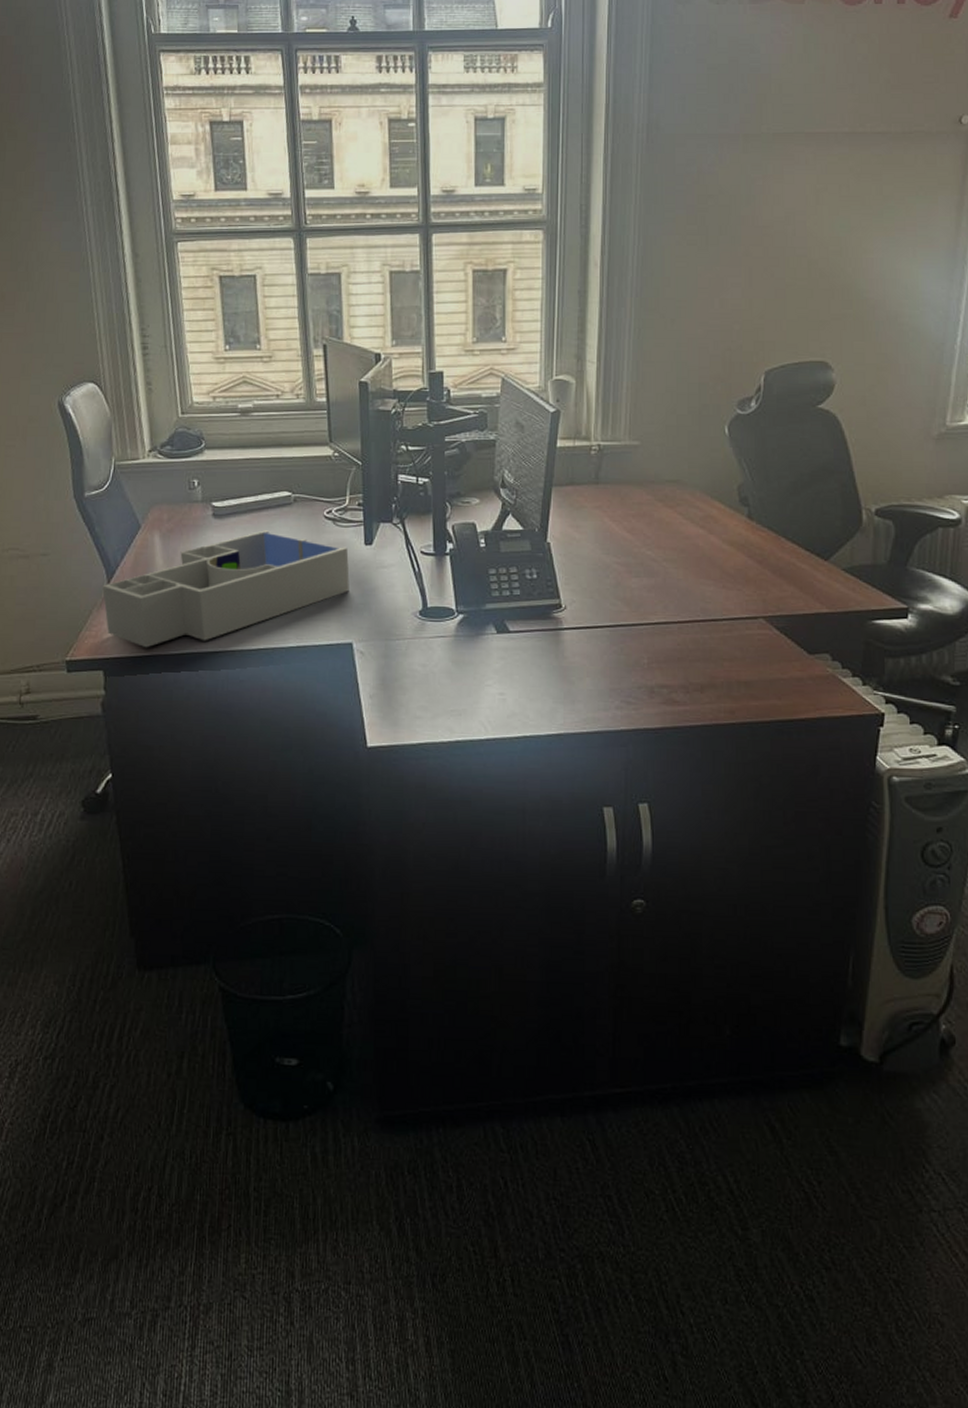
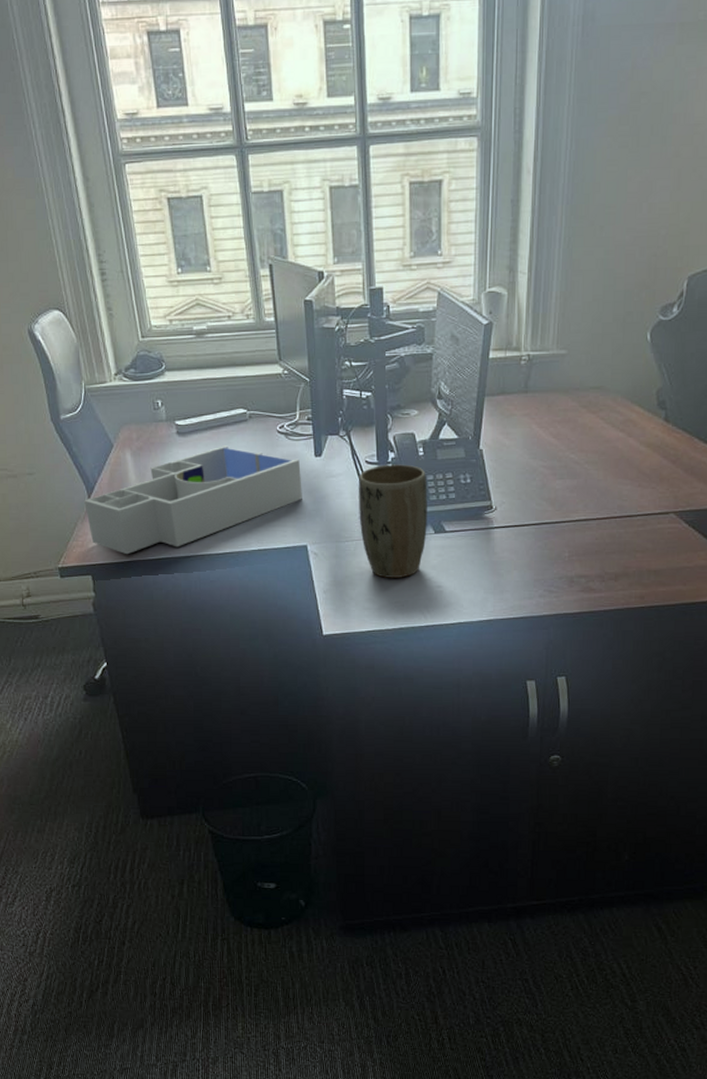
plant pot: none [411,556,489,683] -> present [358,464,427,578]

